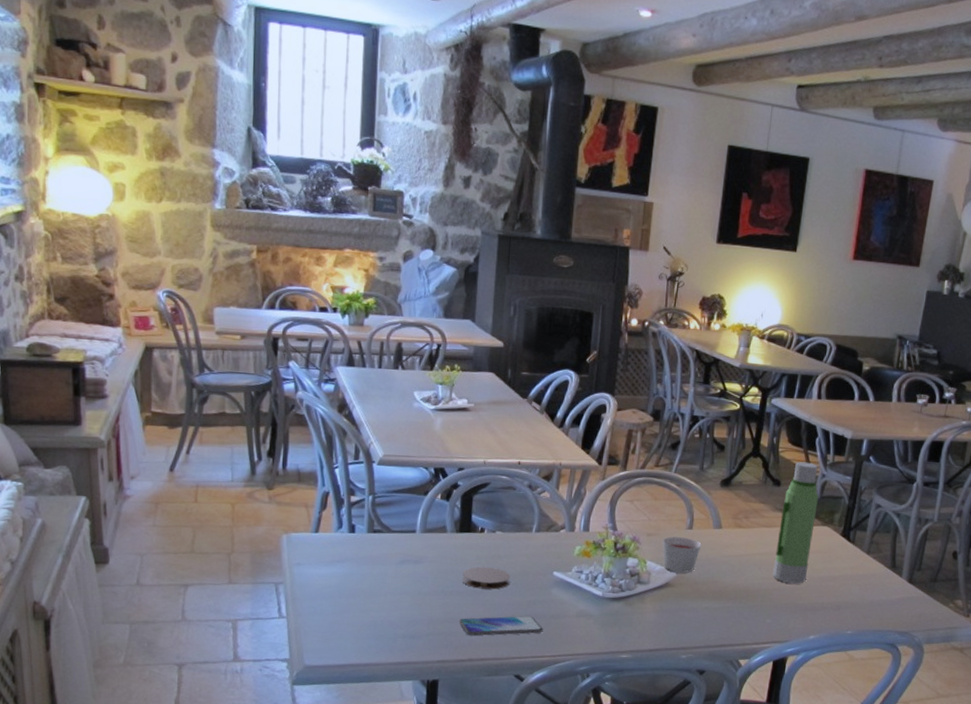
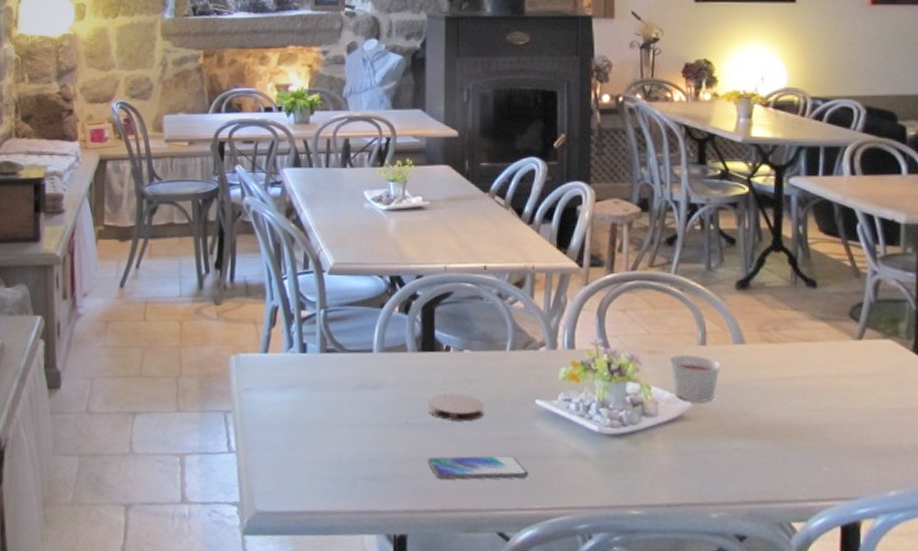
water bottle: present [773,461,819,584] -> none [822,255,873,419]

